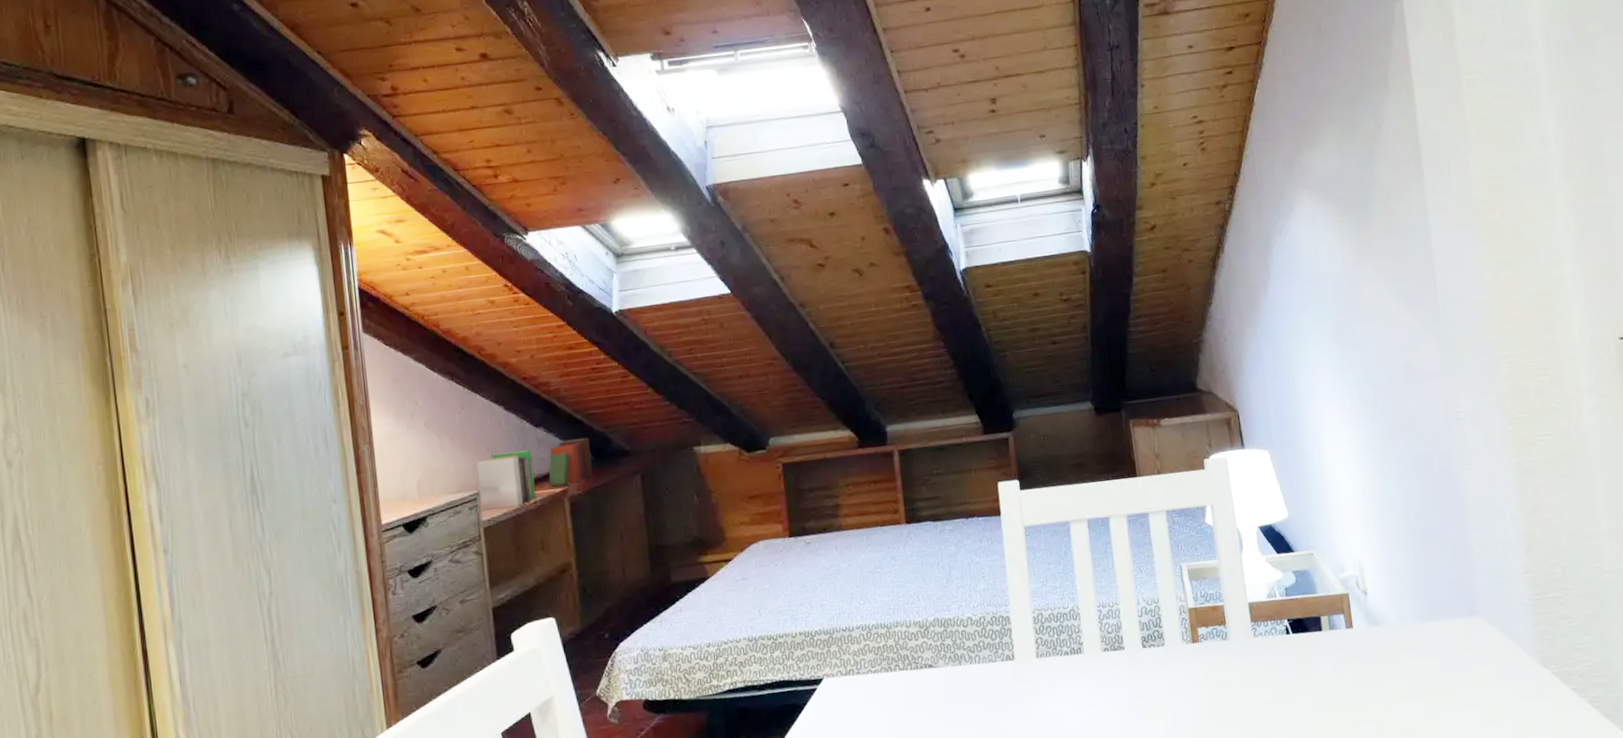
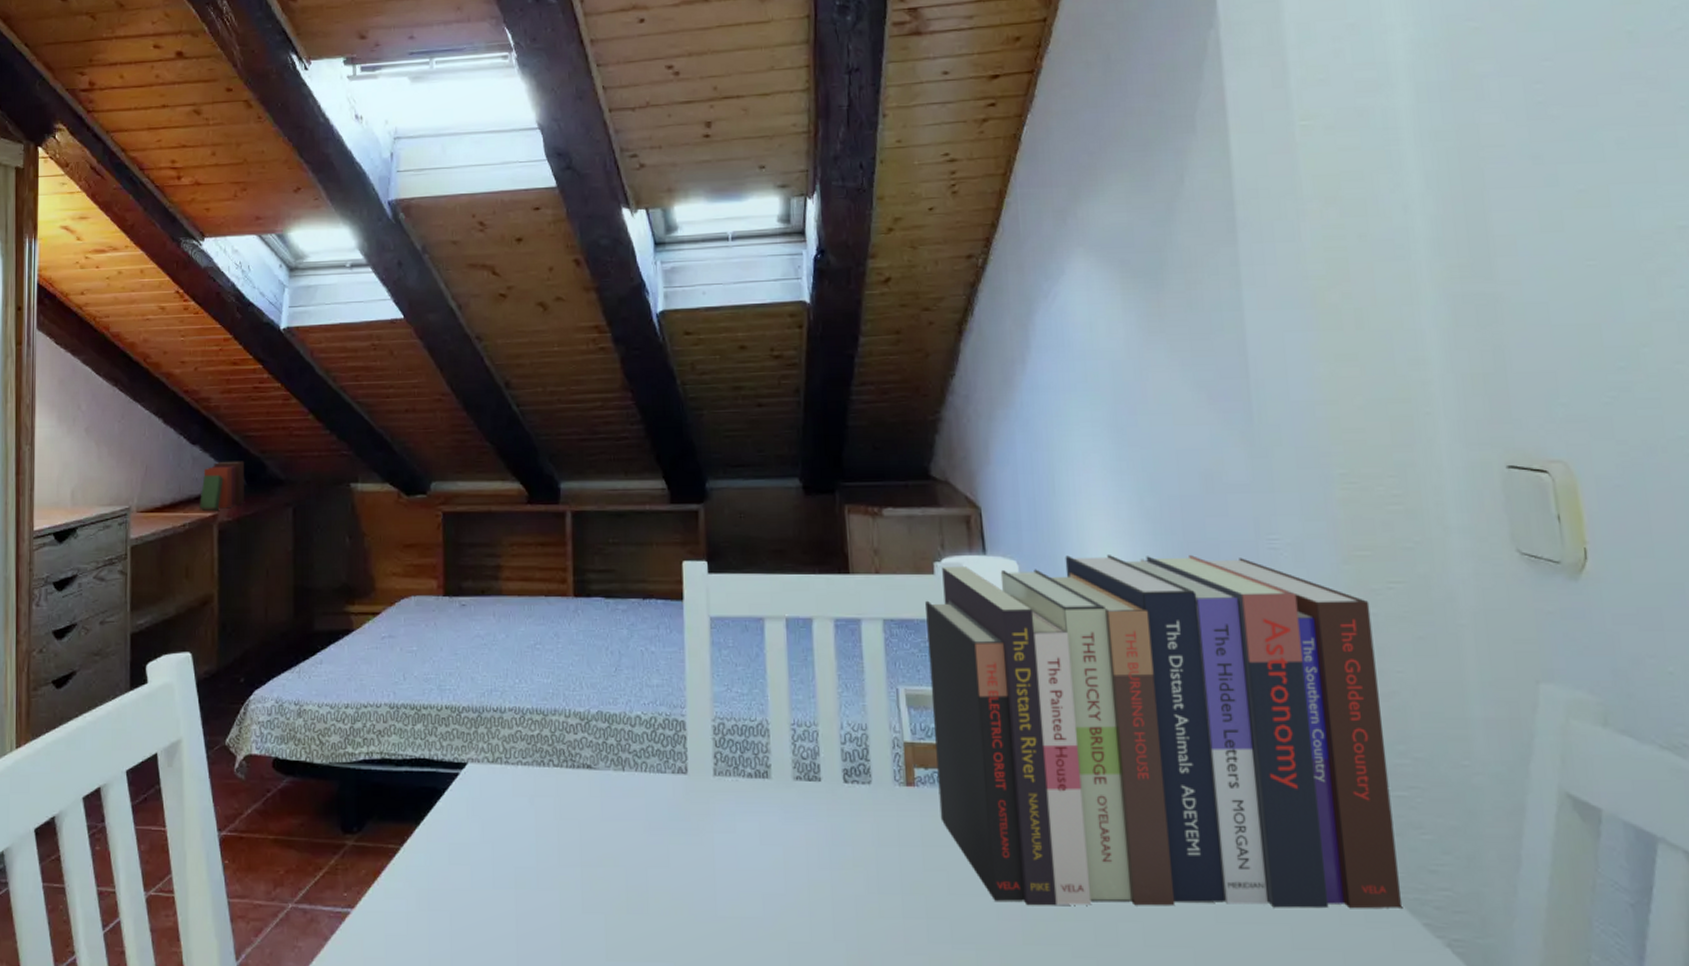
books: present [476,450,536,512] -> none [130,468,186,529]
books: none [1199,429,1558,723] -> present [925,555,1403,909]

